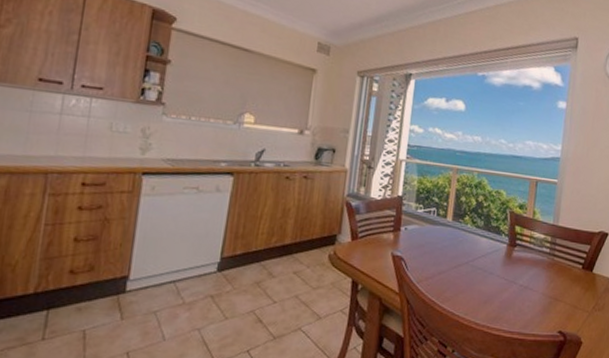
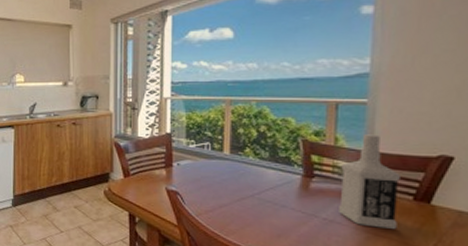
vodka: none [532,210,575,294] -> present [339,134,400,229]

